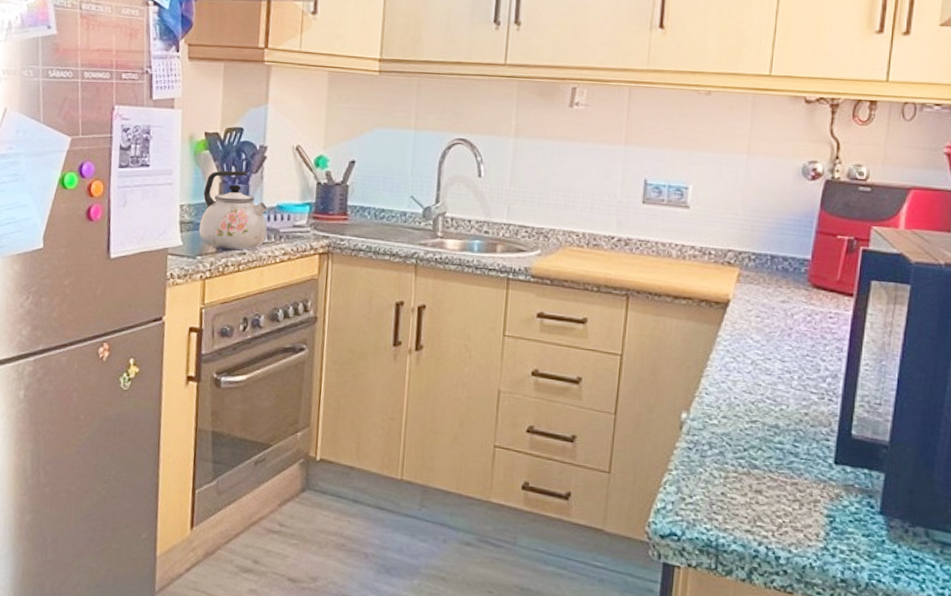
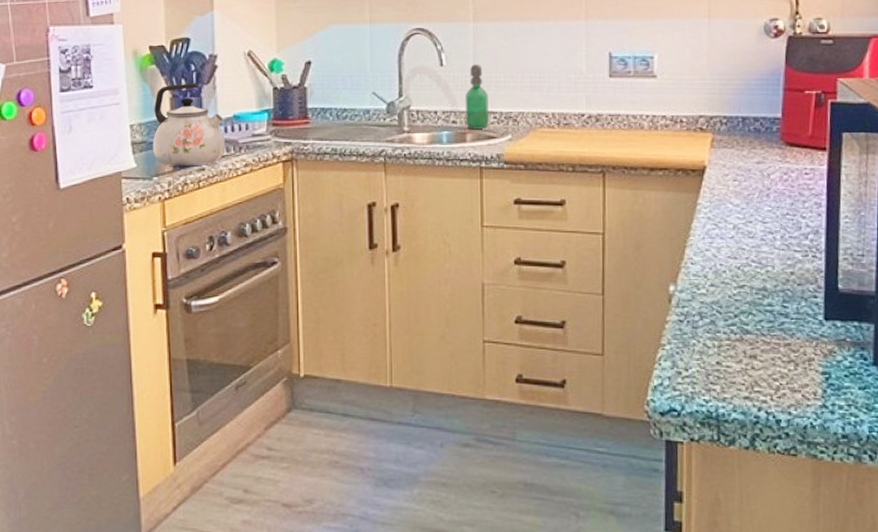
soap dispenser: none [498,178,522,242] -> present [464,64,489,130]

